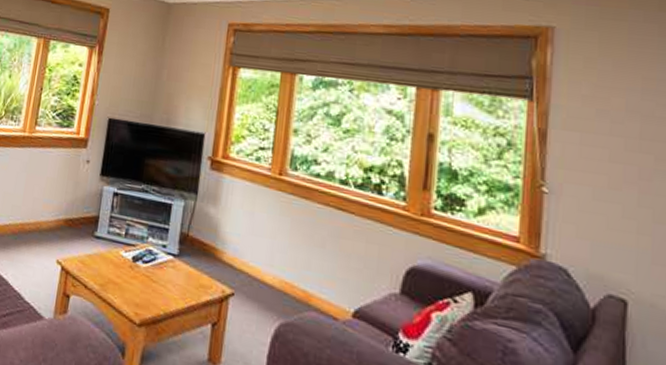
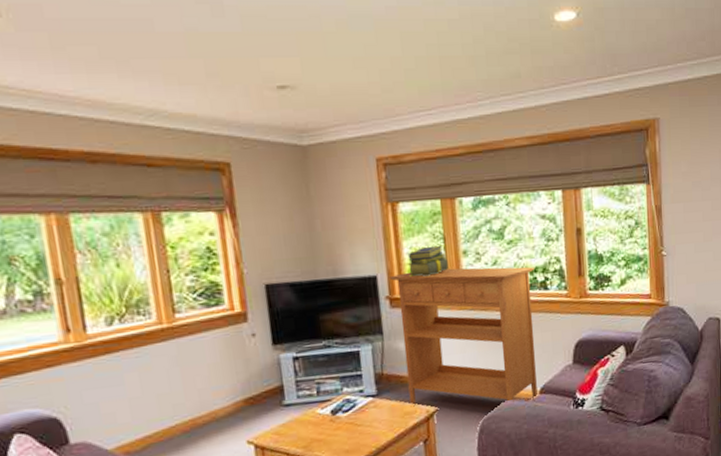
console table: none [207,137,370,322] -> present [389,267,537,407]
stack of books: none [234,115,276,148] -> present [407,245,448,277]

